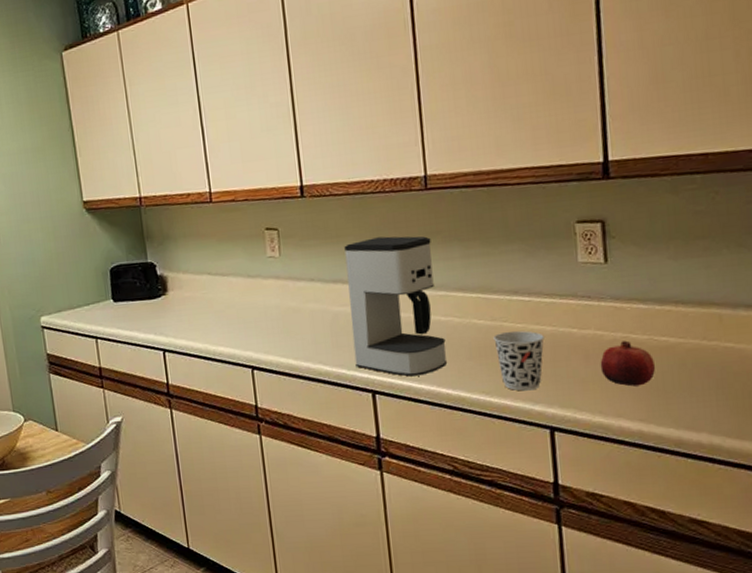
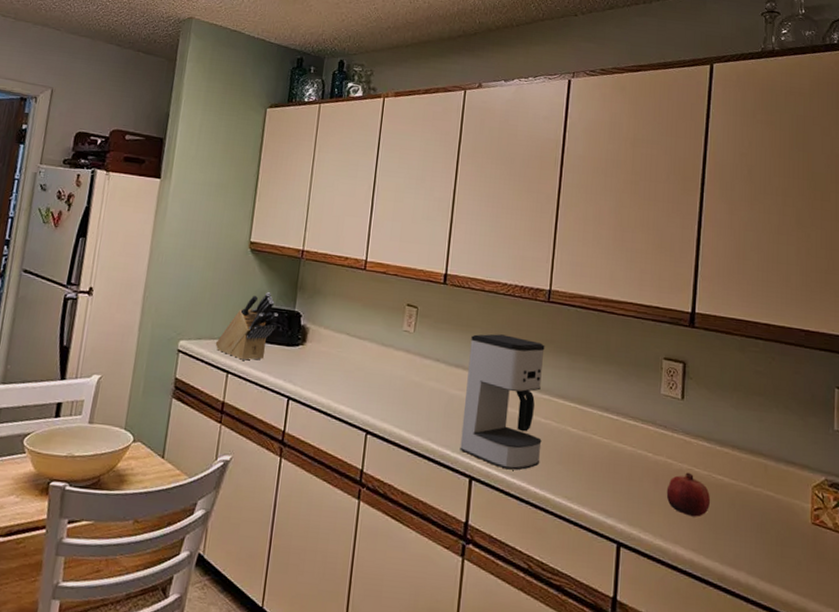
knife block: none [76,249,134,323] -> present [215,292,278,360]
cup: present [493,331,544,391] -> none [582,444,624,504]

